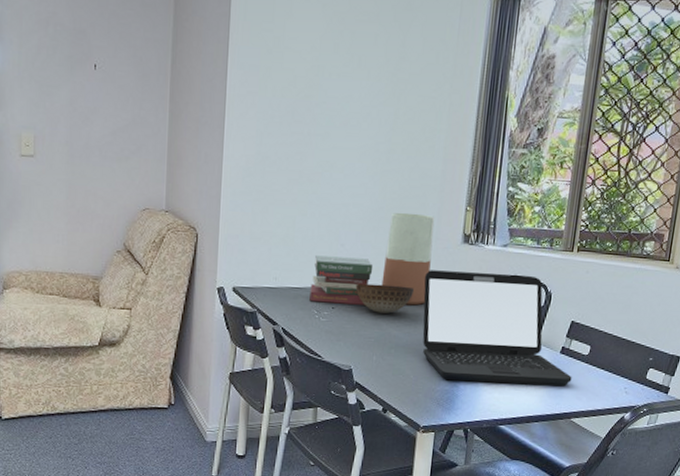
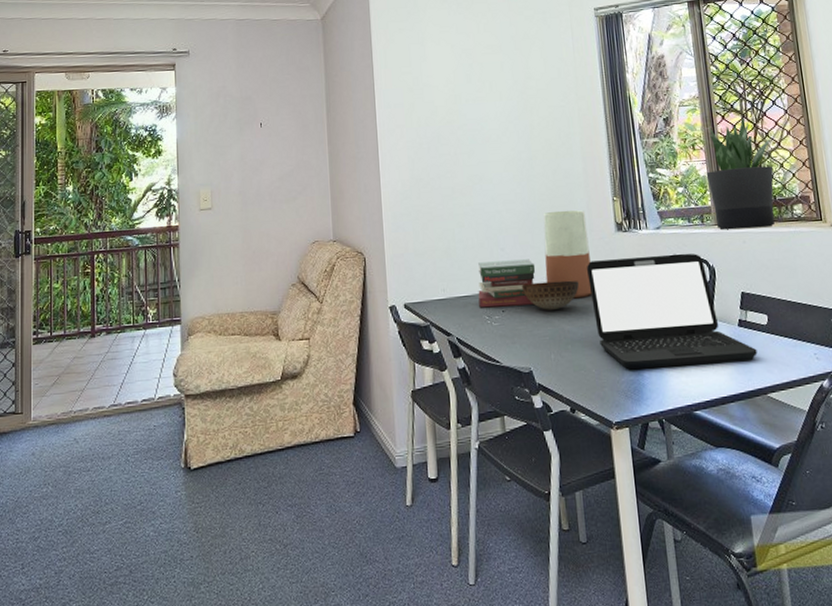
planter: none [565,141,641,261] -> present [706,118,775,231]

